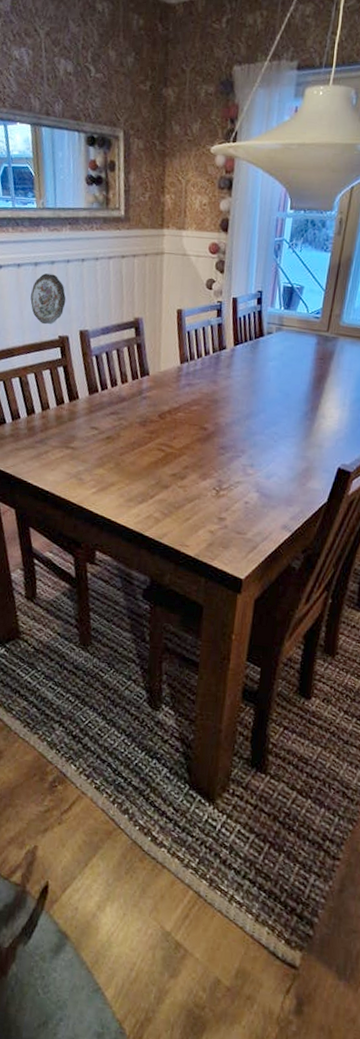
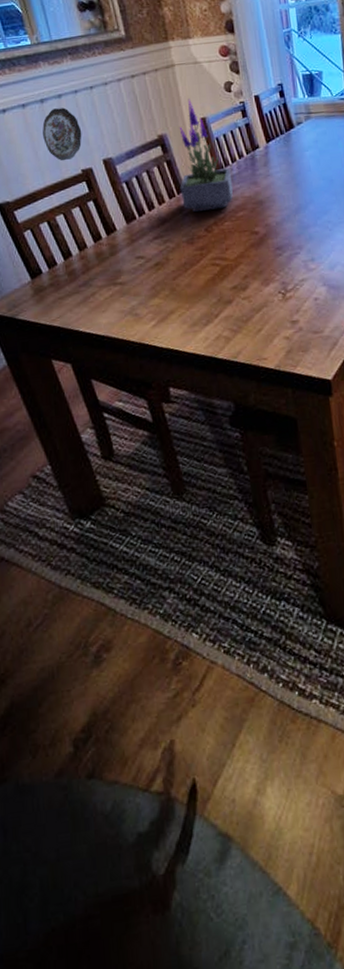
potted plant: none [143,289,194,399] -> present [179,99,234,212]

